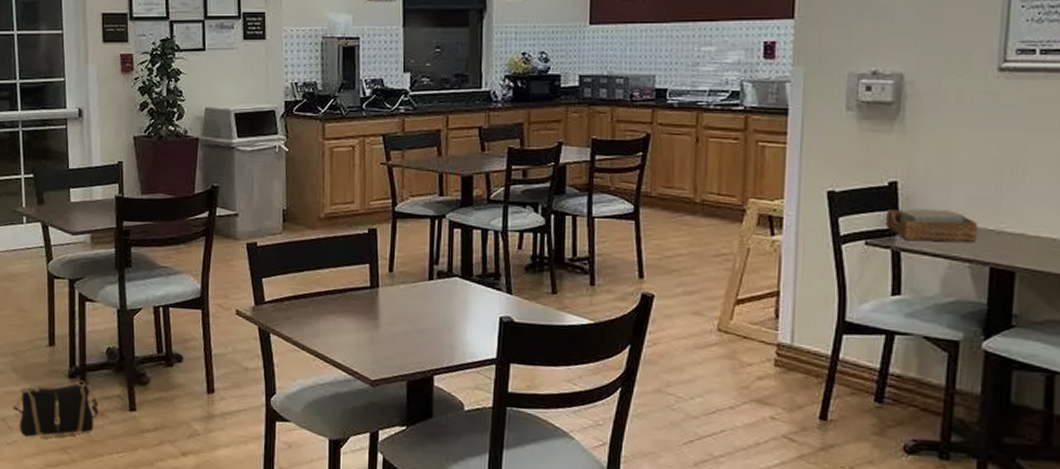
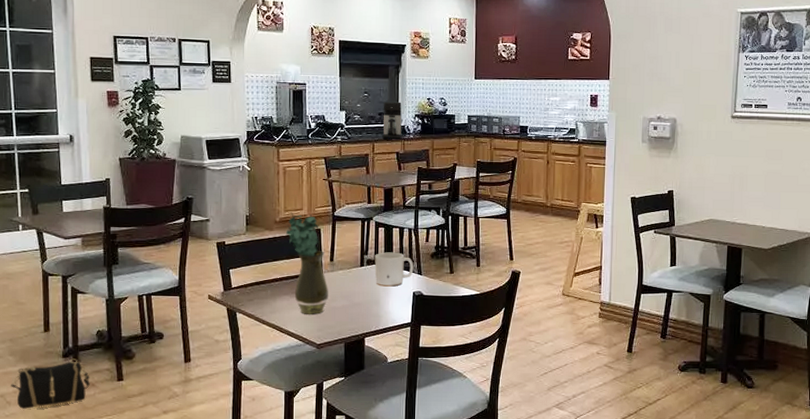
vase: none [331,206,386,341] -> present [285,212,328,314]
mug: none [448,261,501,309] -> present [375,252,414,287]
coffee maker: none [460,58,487,111] -> present [382,101,402,140]
napkin holder: present [886,209,978,243] -> none [667,208,721,230]

